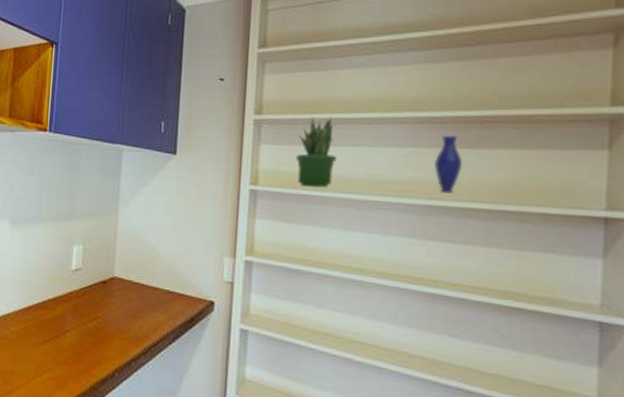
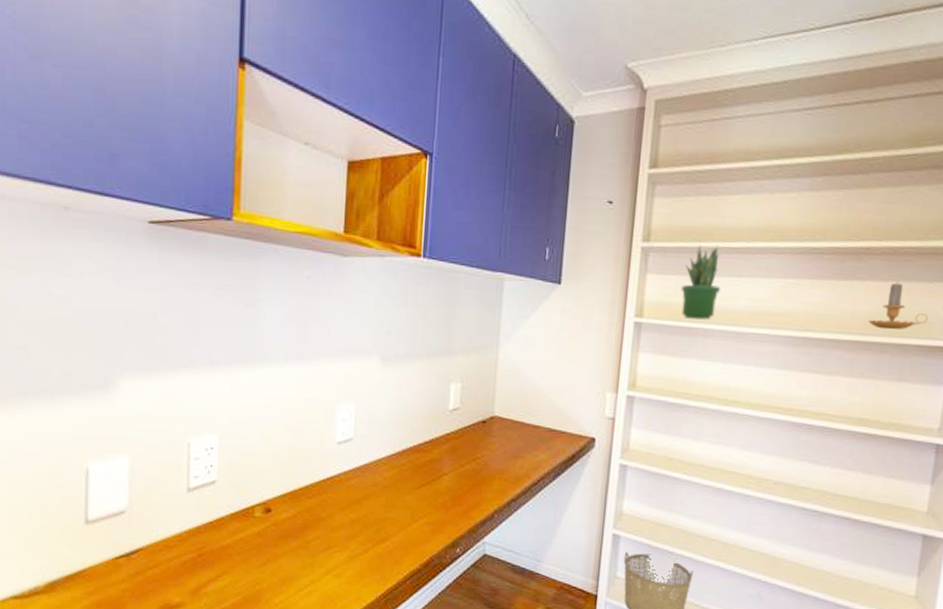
vase: present [434,135,463,194] -> none [810,266,836,325]
candle: none [502,150,573,199] -> present [868,282,929,330]

